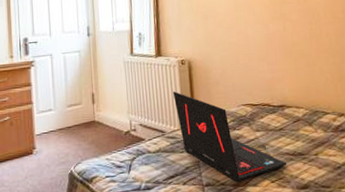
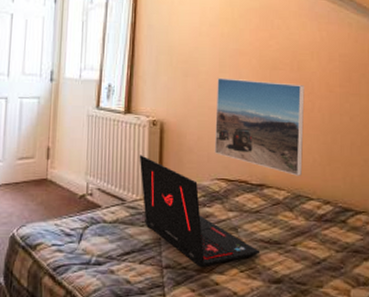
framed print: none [234,14,317,95] -> present [214,77,305,176]

